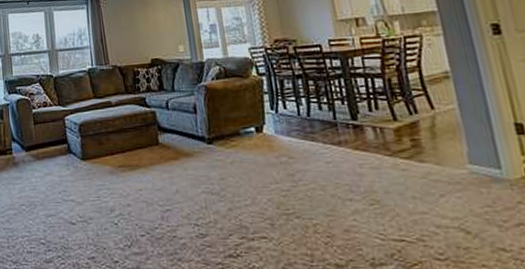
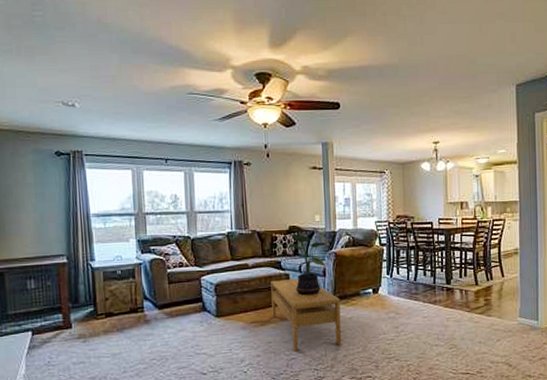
coffee table: none [136,117,225,202] -> present [271,279,342,351]
potted plant: none [151,67,196,136] -> present [288,233,326,296]

